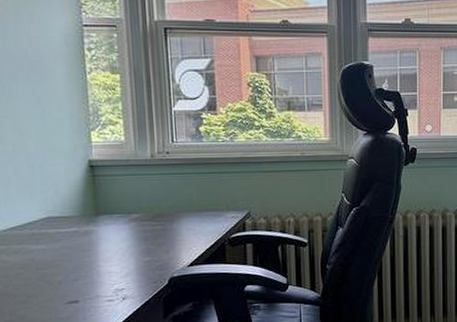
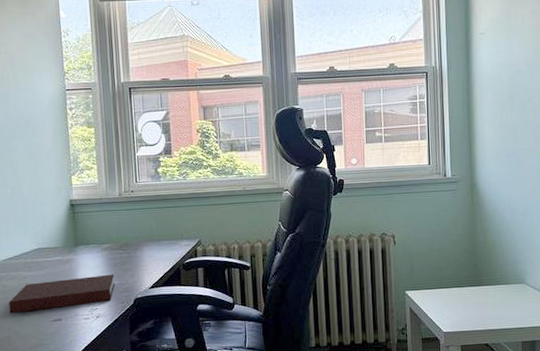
notebook: none [10,249,146,295] -> present [9,274,115,314]

